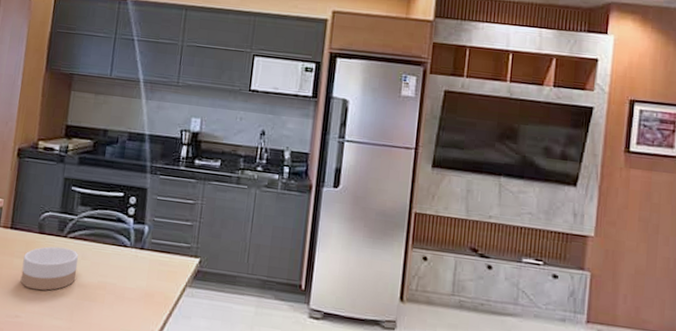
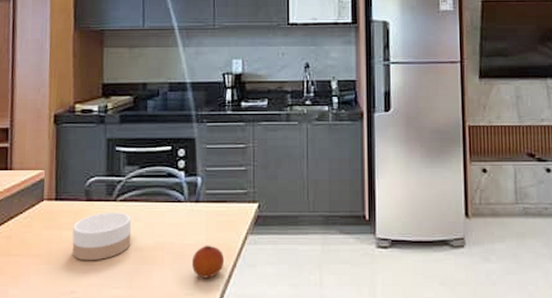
fruit: none [129,291,162,323] -> present [191,245,225,278]

